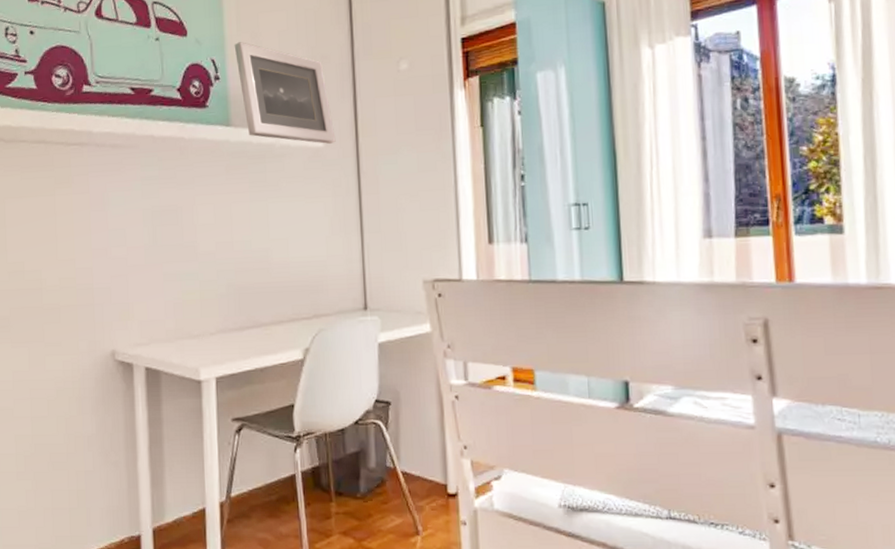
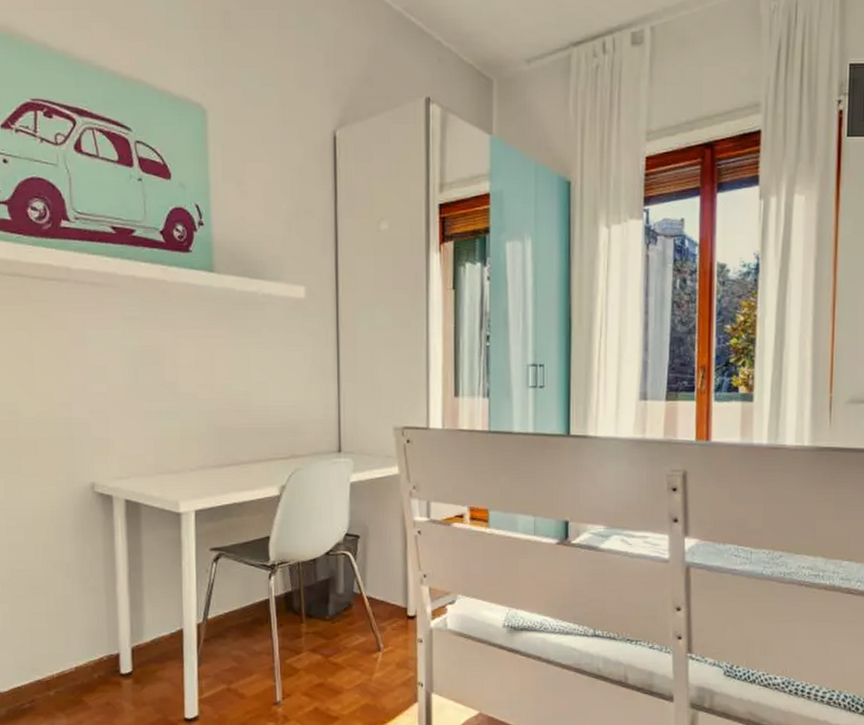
picture frame: present [234,42,336,144] -> none [219,190,317,296]

